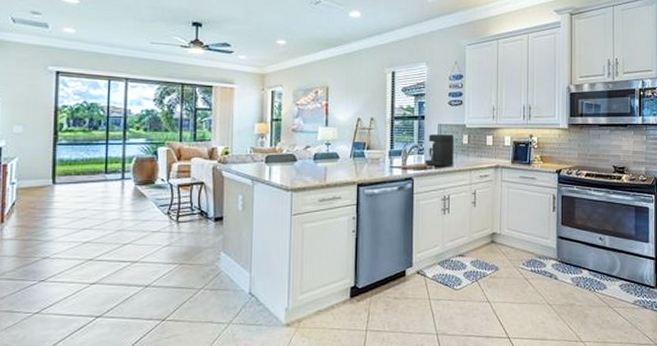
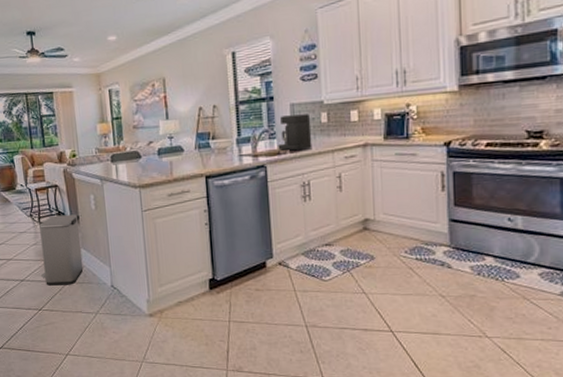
pedal bin: none [169,215,222,292] -> present [39,214,84,286]

